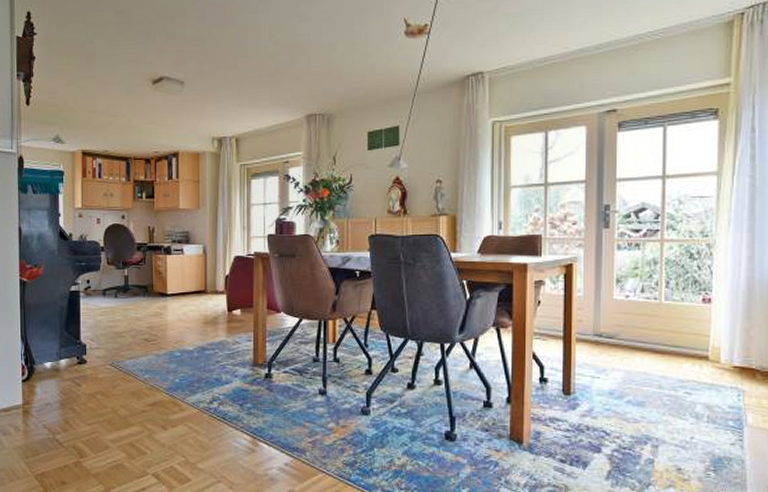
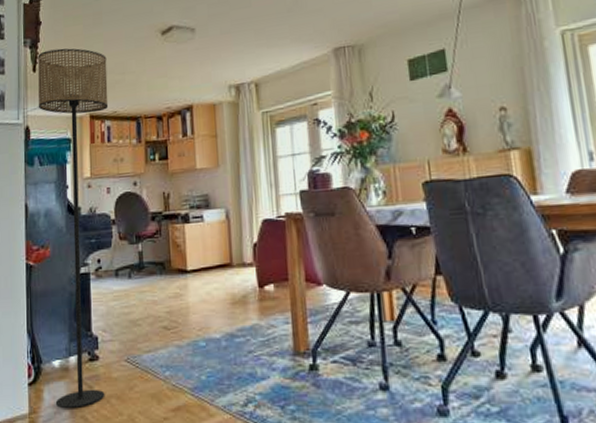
floor lamp: none [31,85,100,402] -> present [38,48,109,409]

